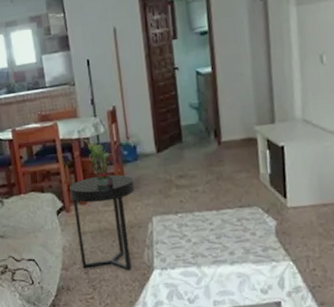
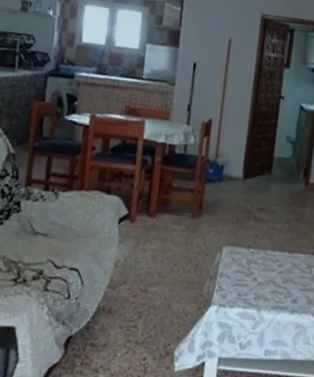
side table: present [70,174,135,271] -> none [132,189,213,302]
potted plant: present [82,138,115,186] -> none [167,144,200,202]

